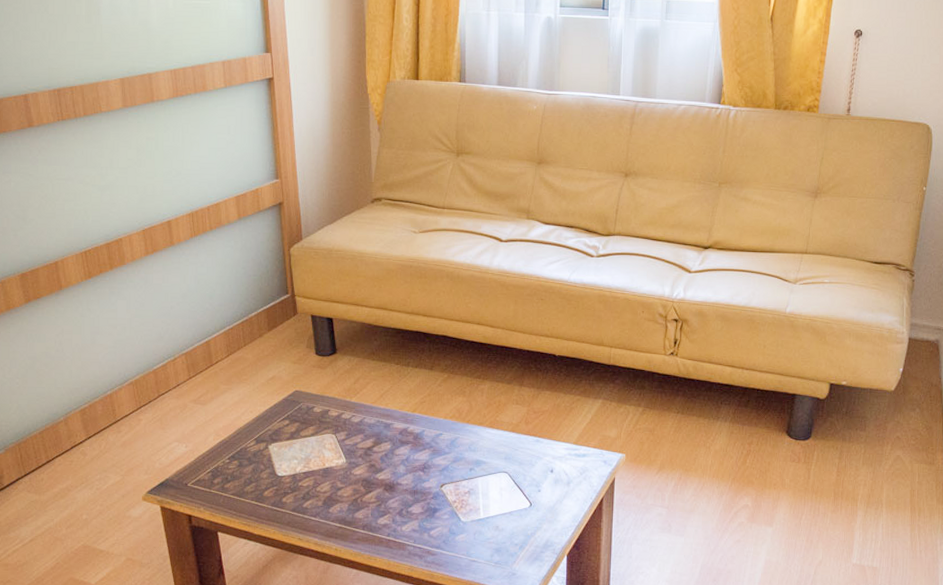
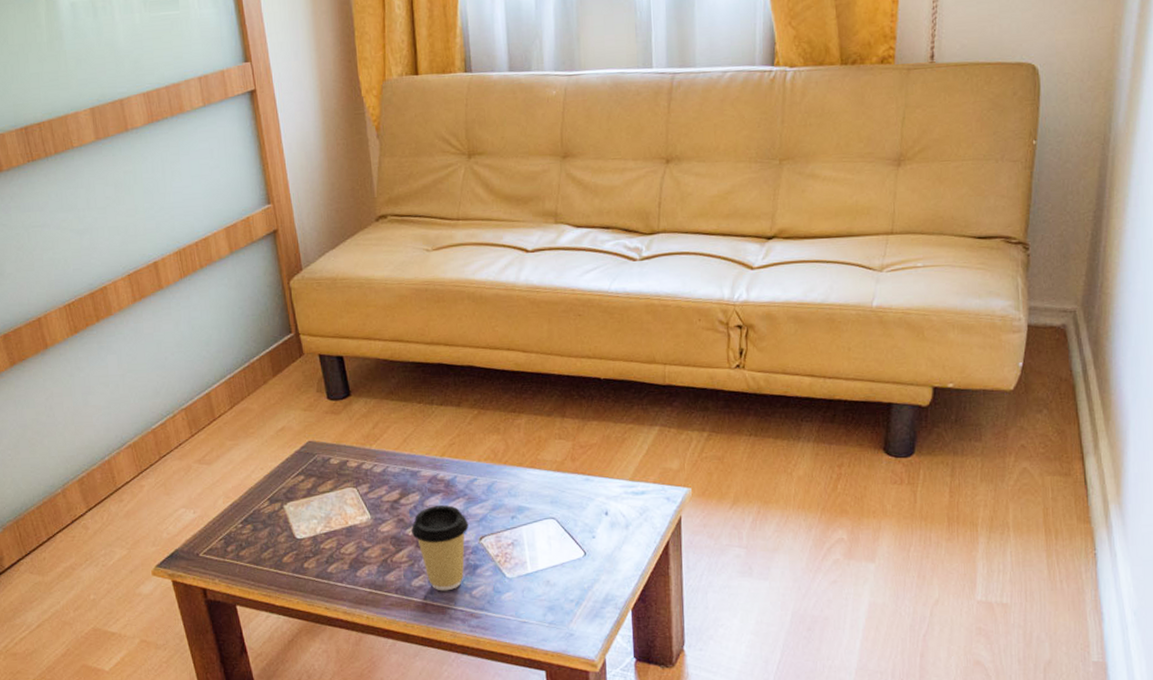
coffee cup: none [381,455,432,530] -> present [411,505,469,591]

